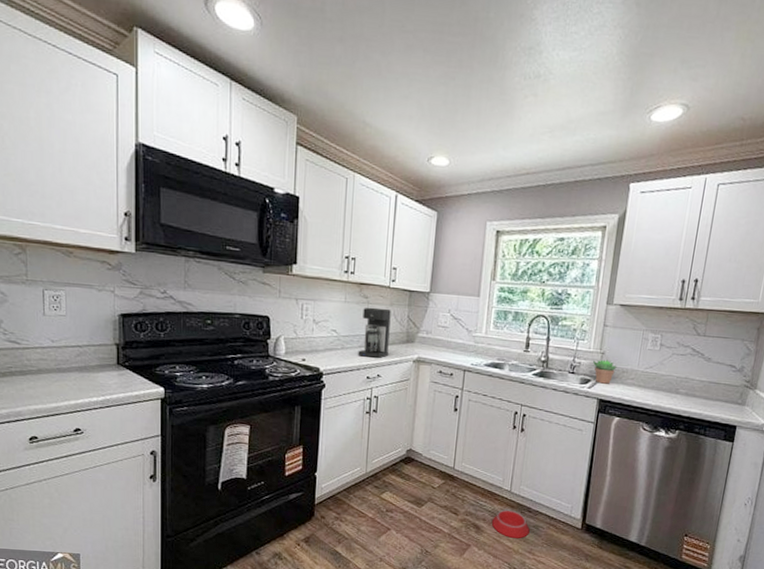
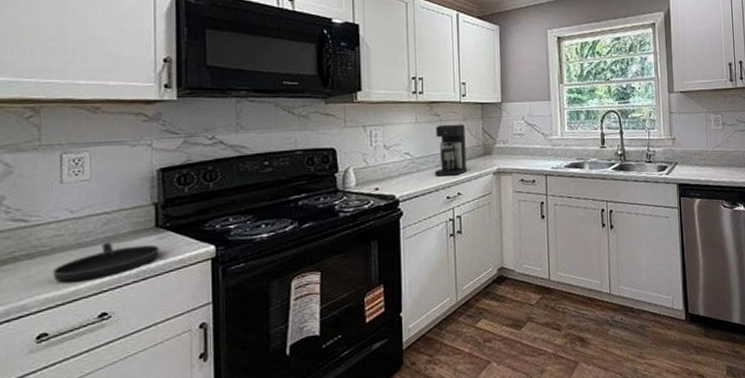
frying pan: none [39,371,120,400] -> present [52,242,160,282]
pet bowl: present [491,509,530,538] -> none [596,313,636,345]
succulent plant: present [593,359,617,384] -> none [666,144,689,168]

